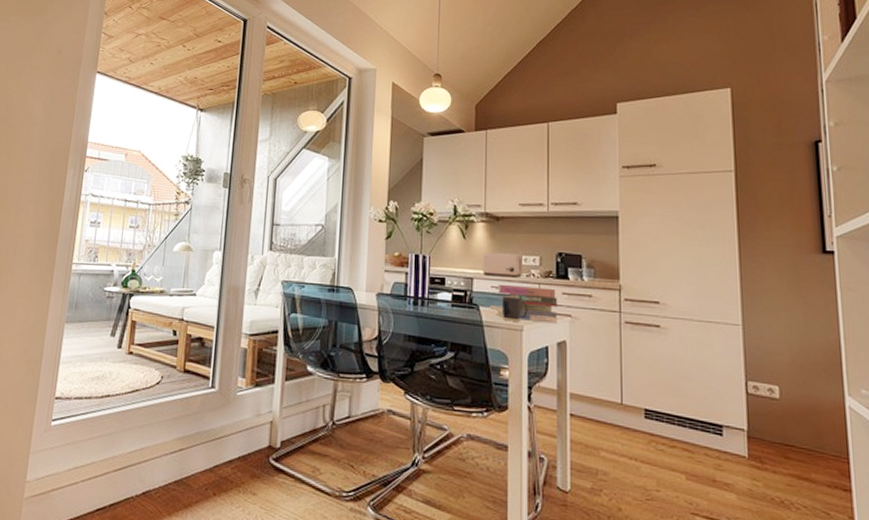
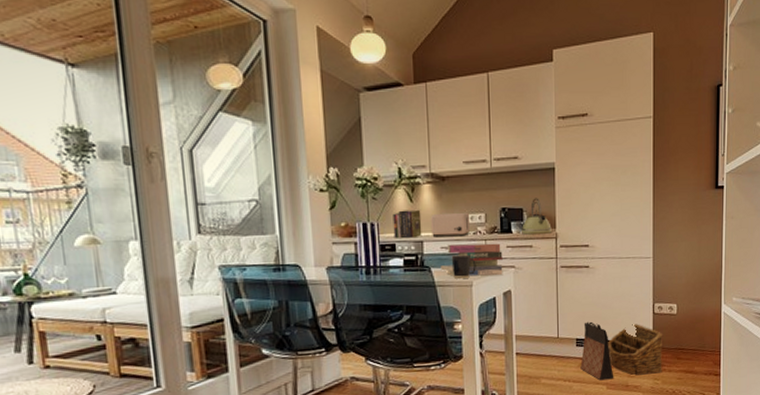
books: none [444,245,473,273] -> present [392,209,422,238]
kettle: none [578,245,616,286] -> present [520,198,553,236]
bag: none [650,390,696,468] -> present [580,321,614,381]
basket: none [686,403,763,473] -> present [608,324,663,375]

